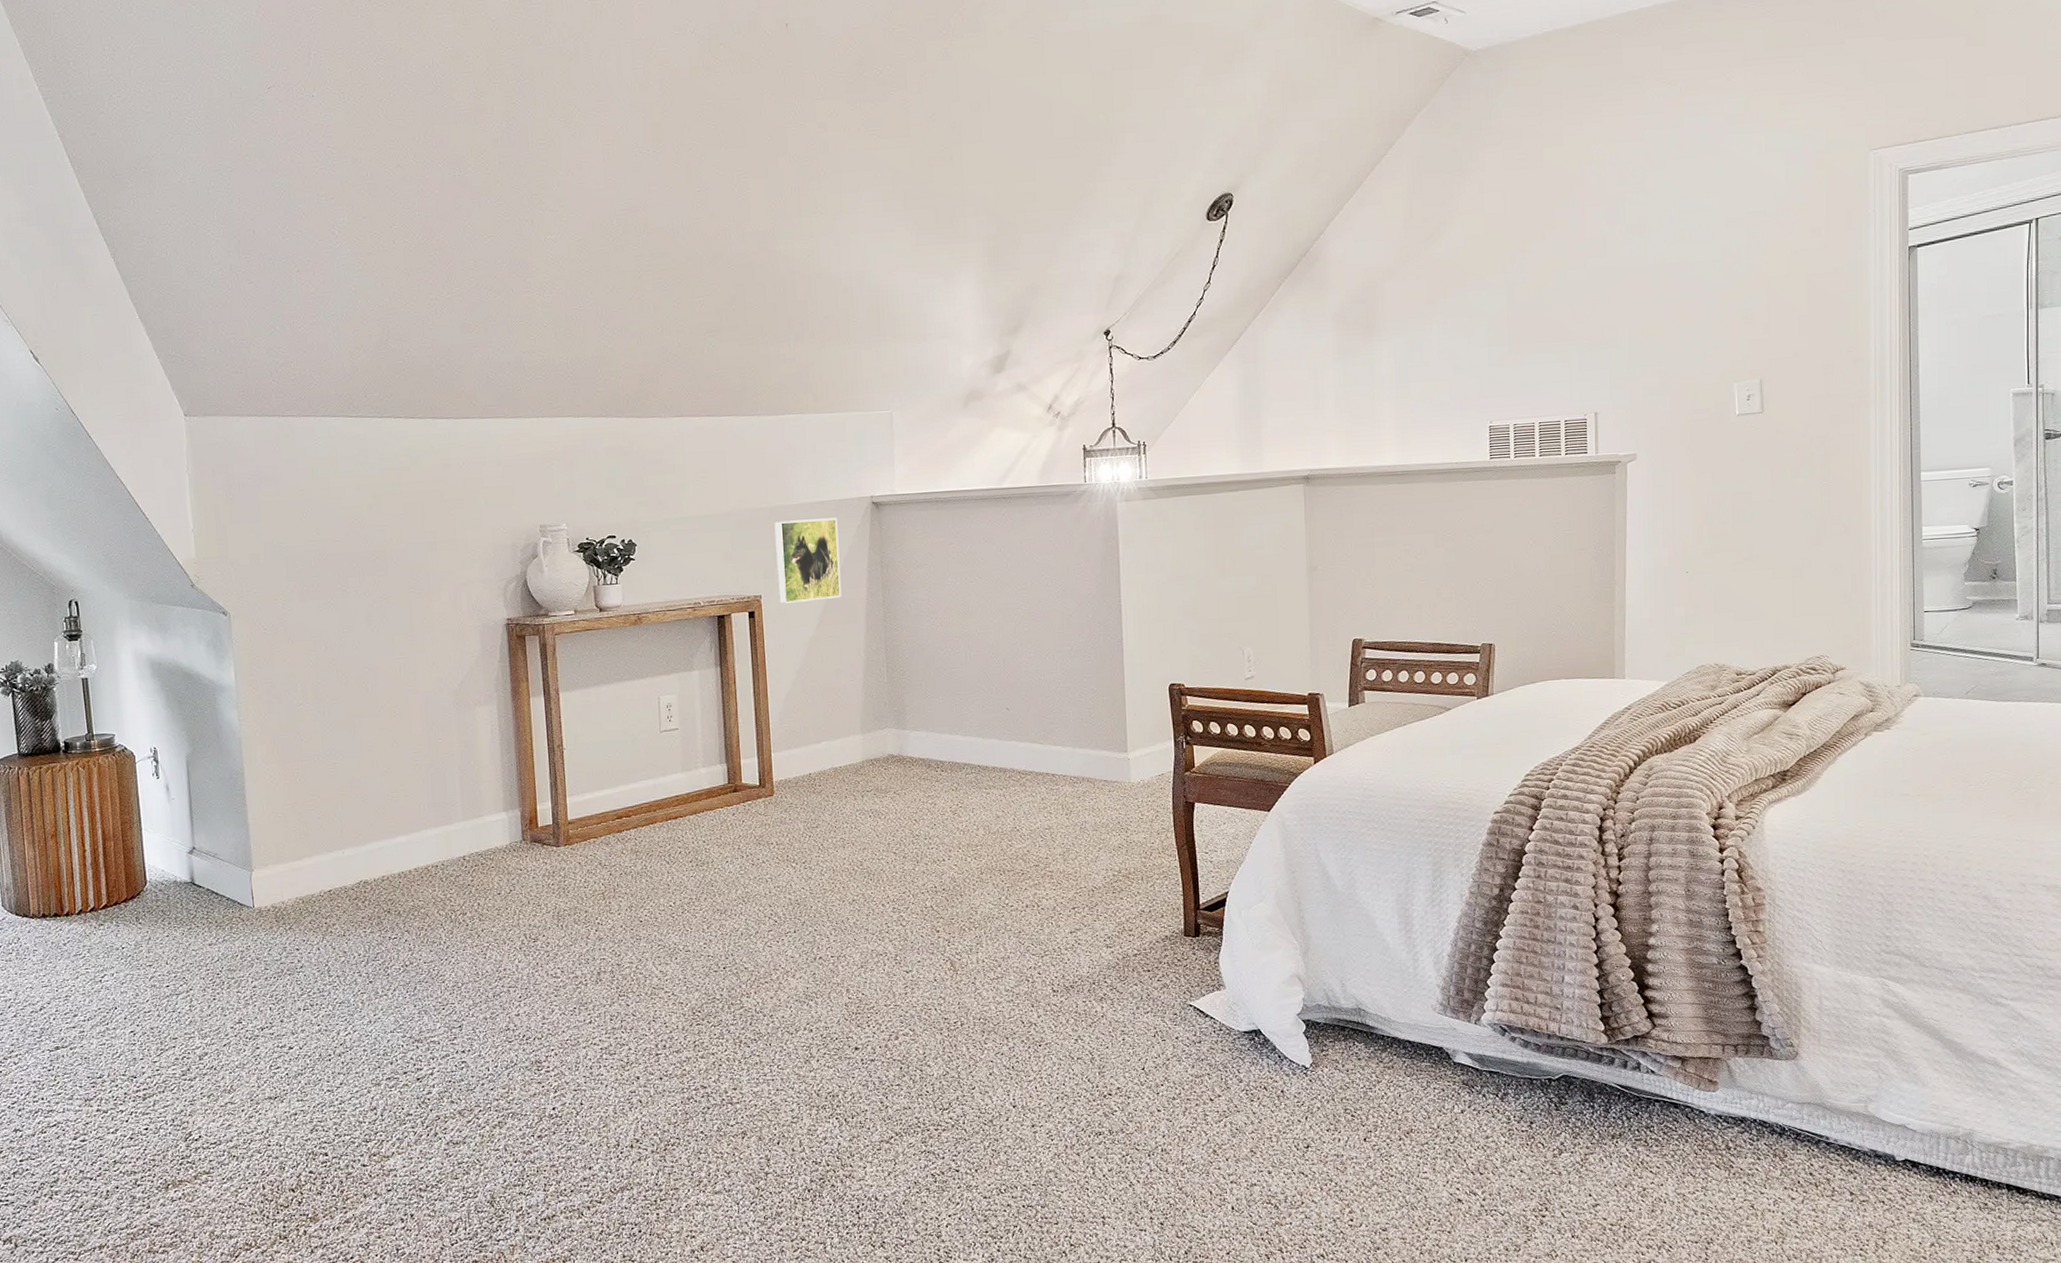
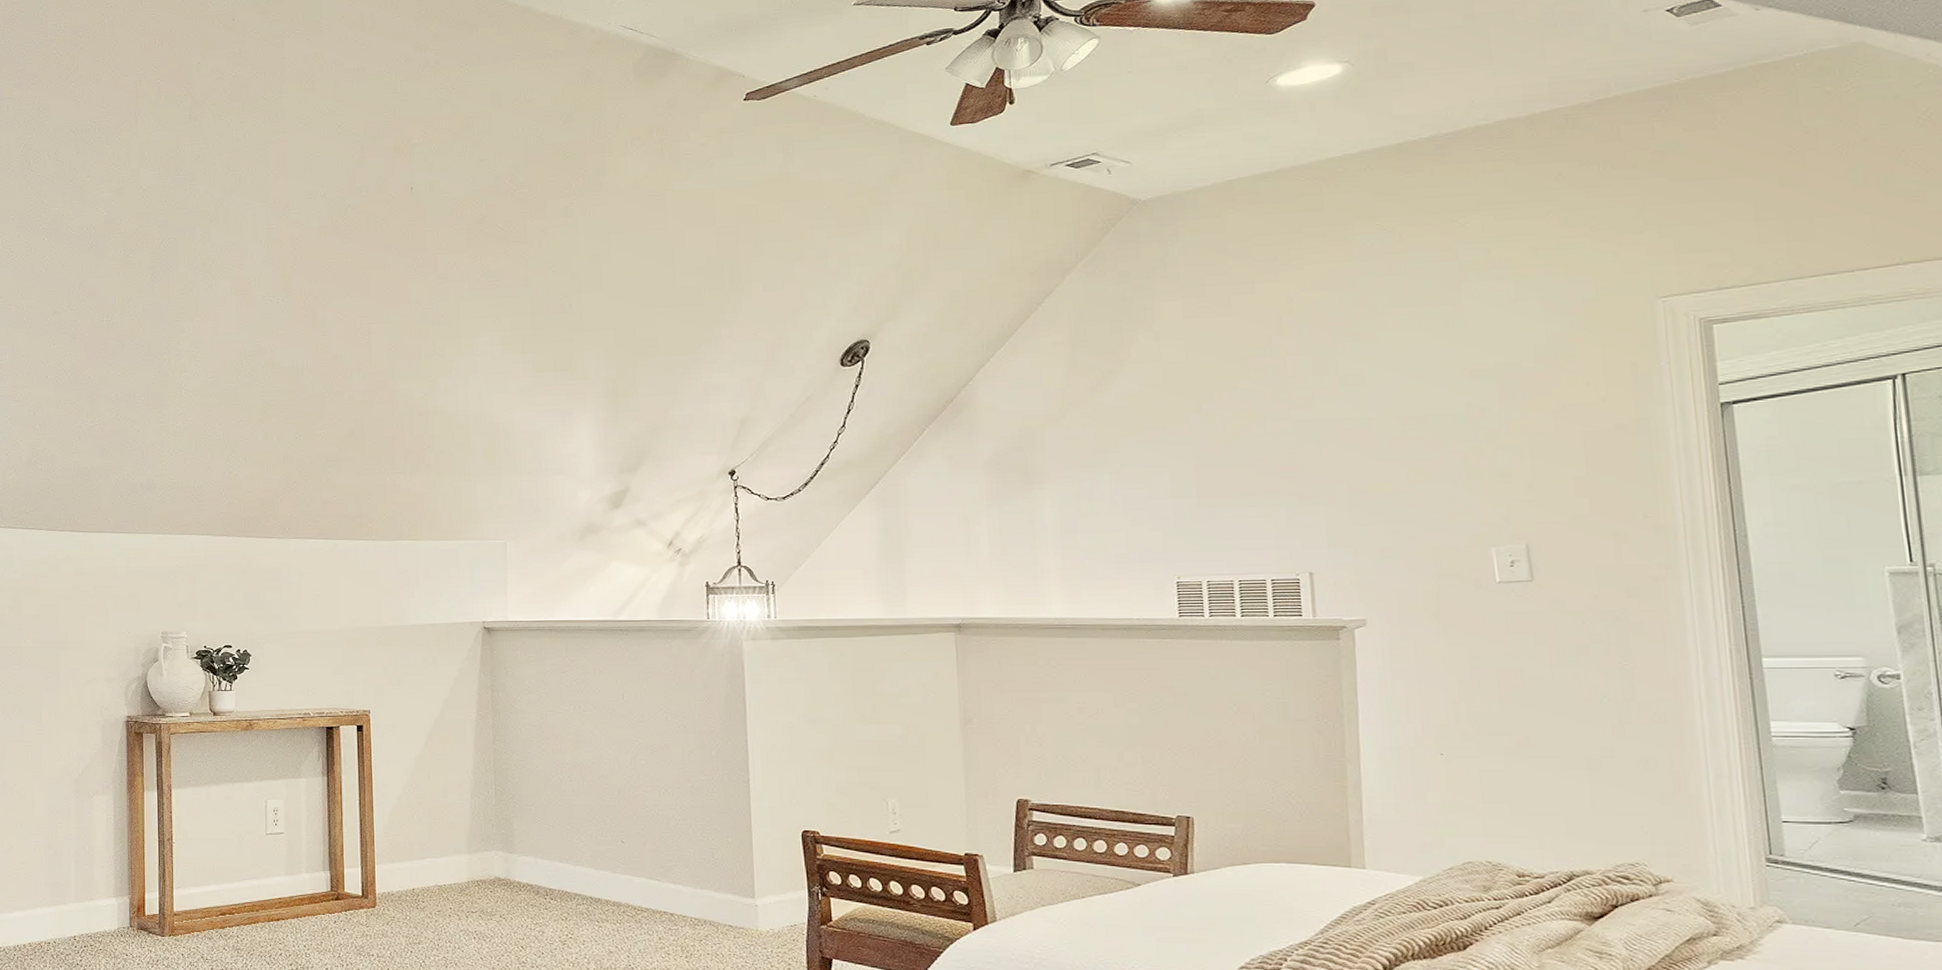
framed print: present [774,517,842,604] -> none [385,640,451,721]

